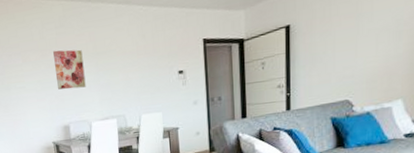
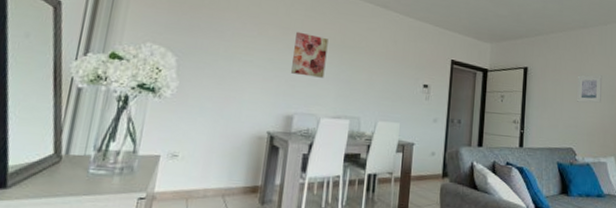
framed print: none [353,10,387,49] -> present [577,75,603,103]

